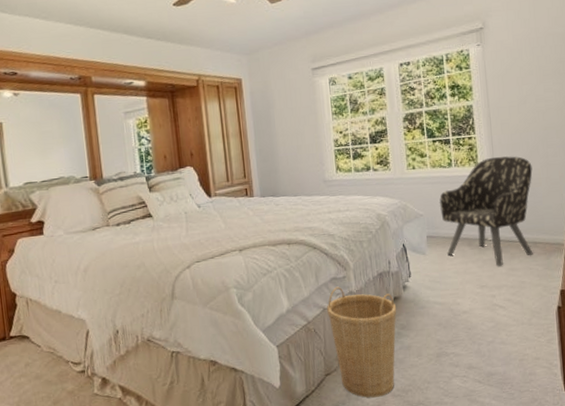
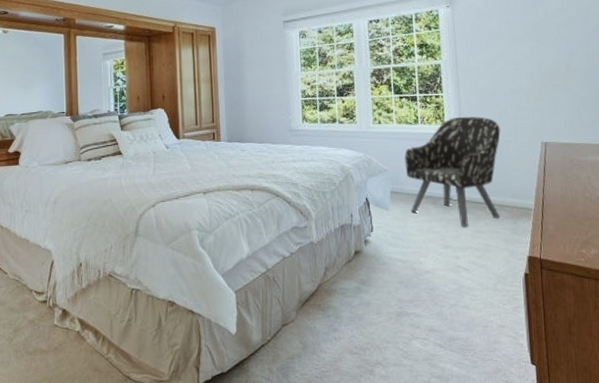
basket: present [327,286,397,398] -> none [287,236,358,353]

